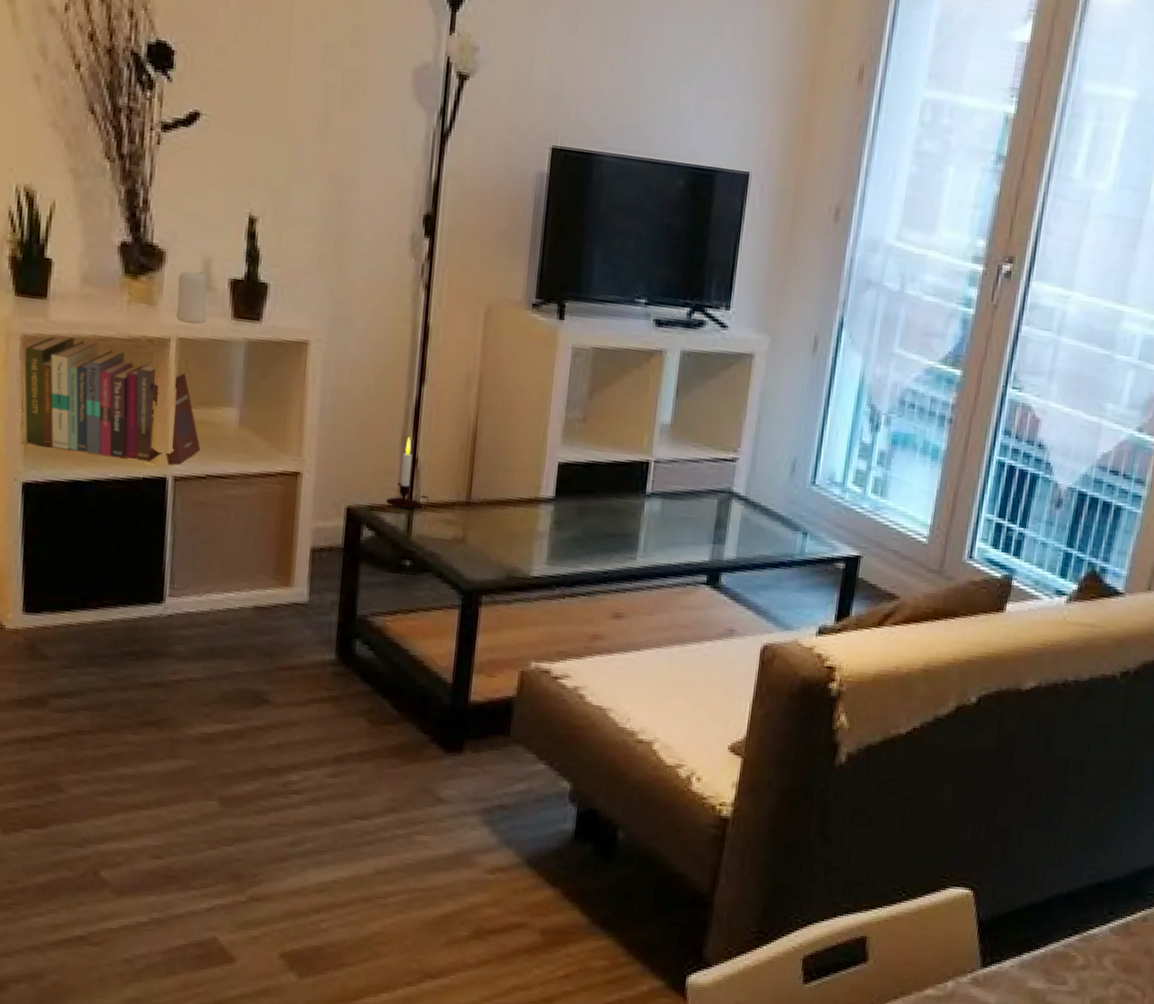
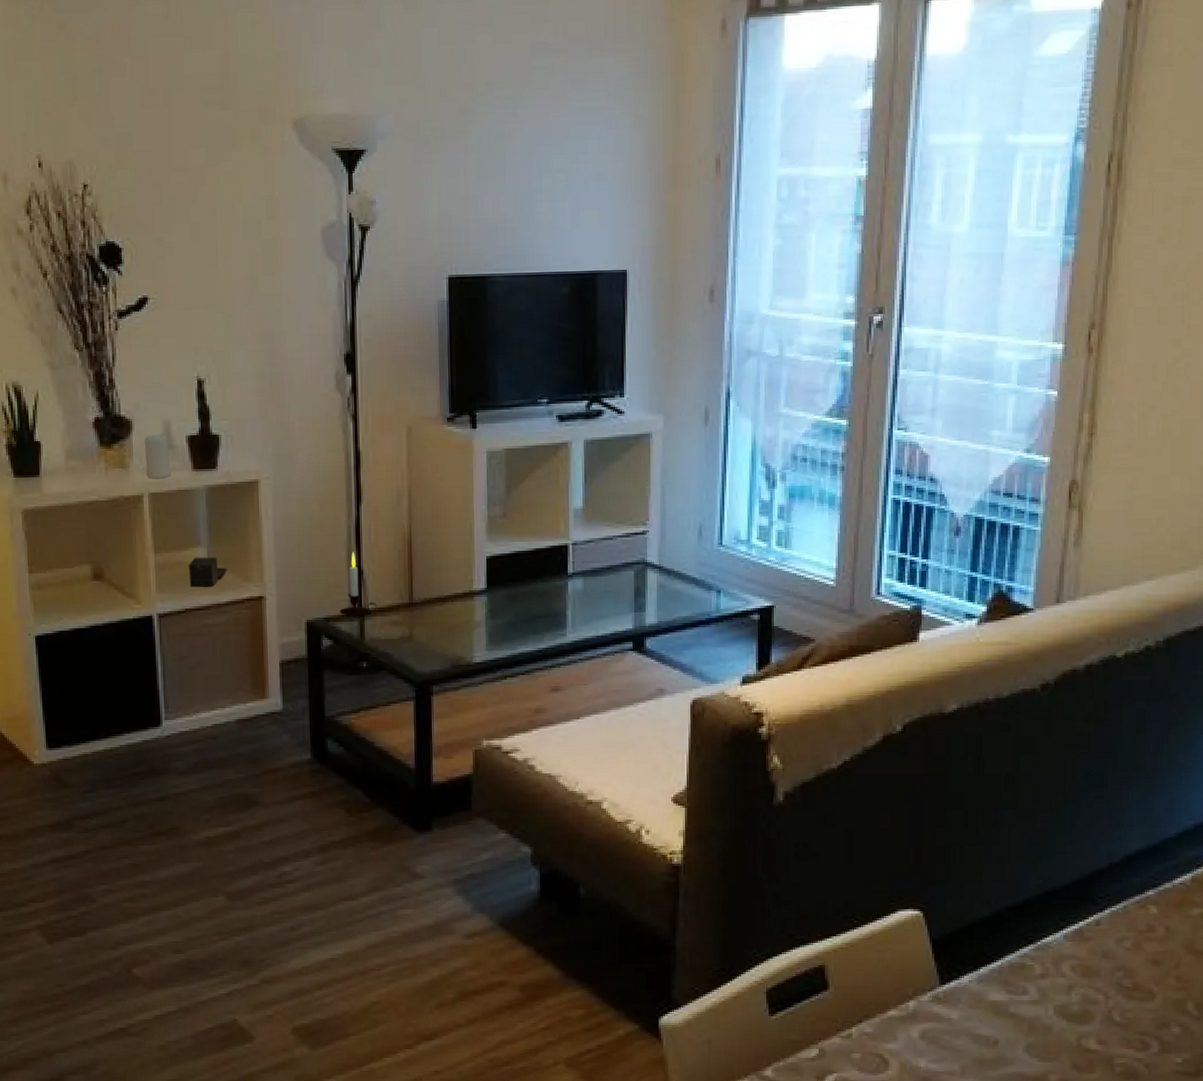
books: present [19,334,201,466] -> none [22,505,179,605]
decorative box: none [215,417,262,454] -> present [188,557,228,587]

